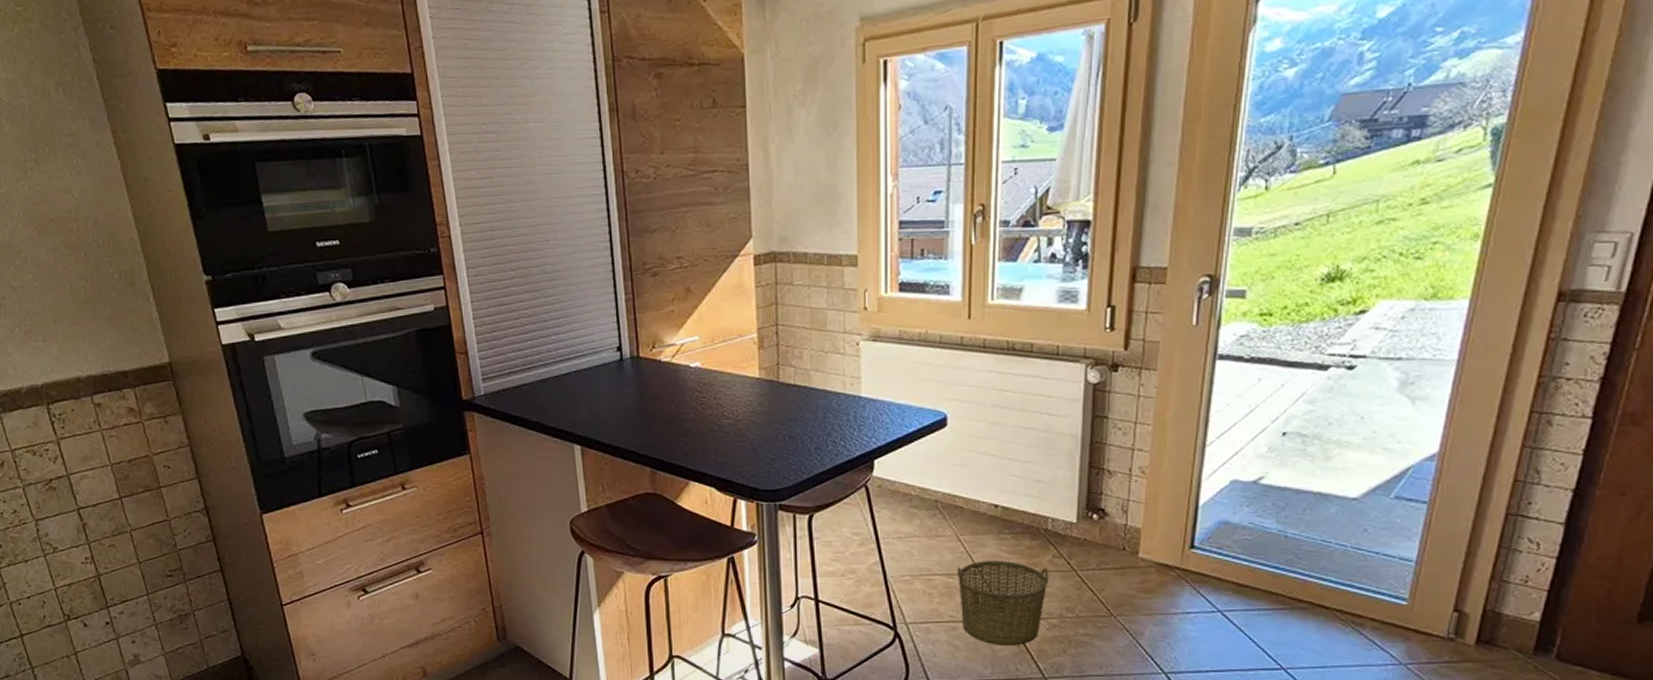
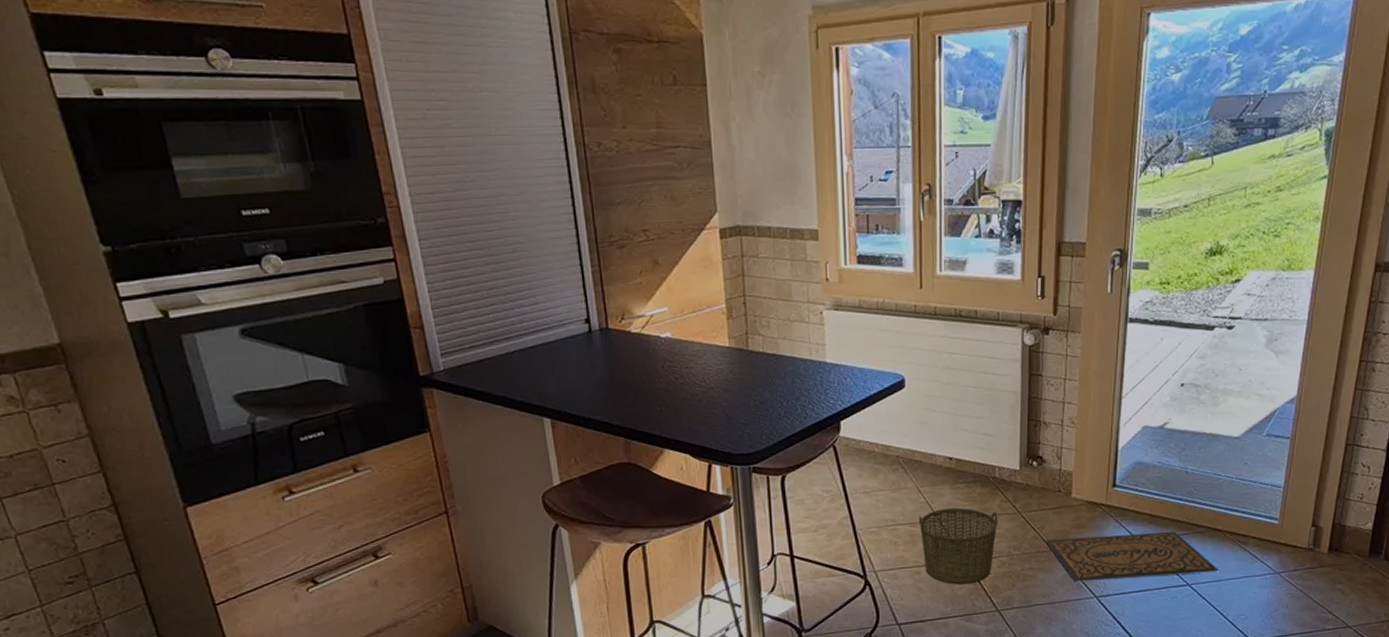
doormat: none [1104,603,1325,656] -> present [1045,532,1220,582]

